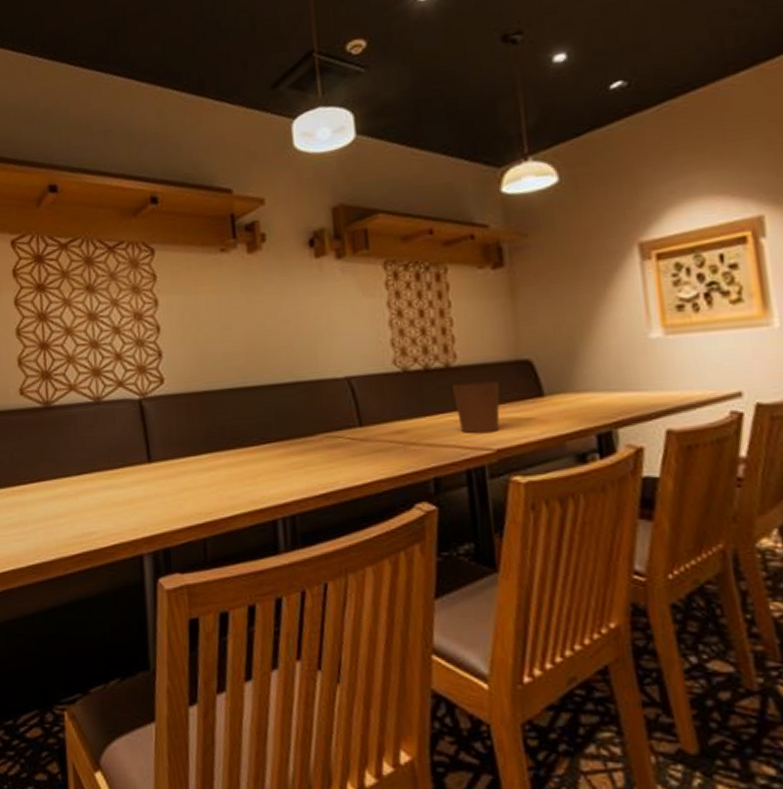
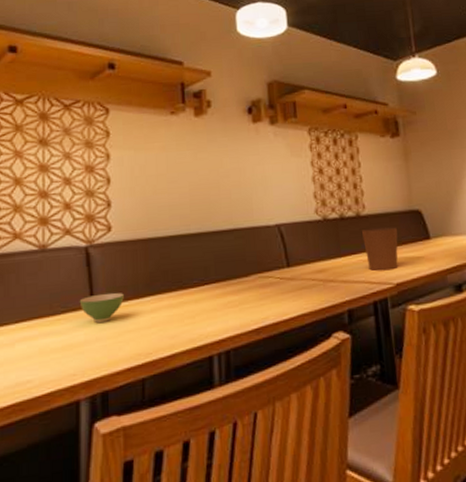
bowl: none [136,448,182,479] -> present [79,292,125,323]

